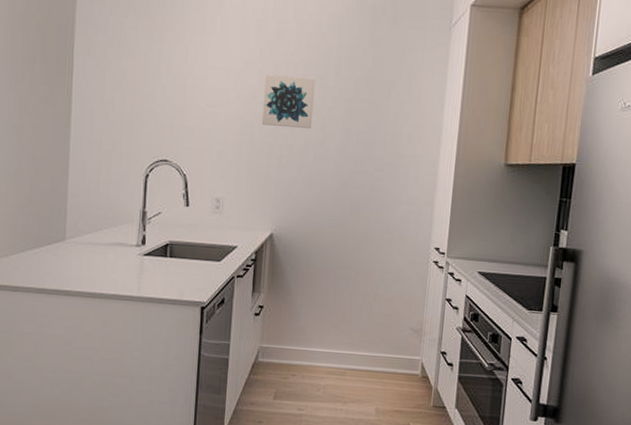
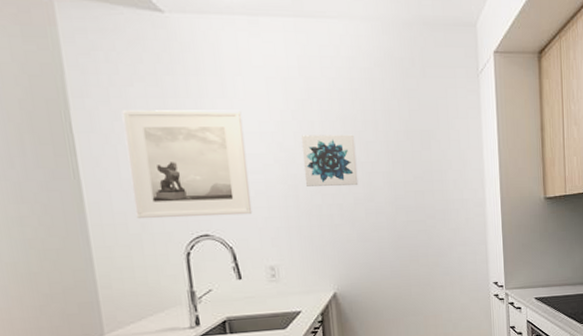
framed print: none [110,38,215,146] -> present [121,110,253,219]

